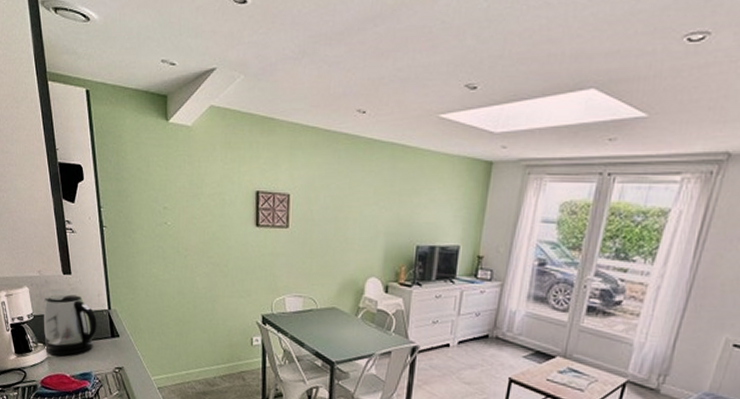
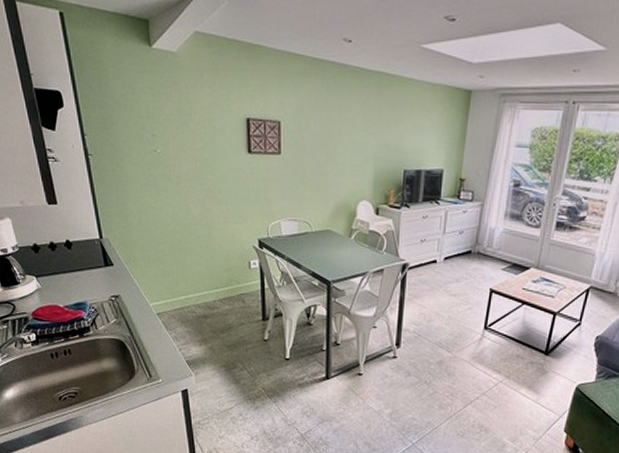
kettle: present [43,294,98,357] -> none [29,224,90,287]

